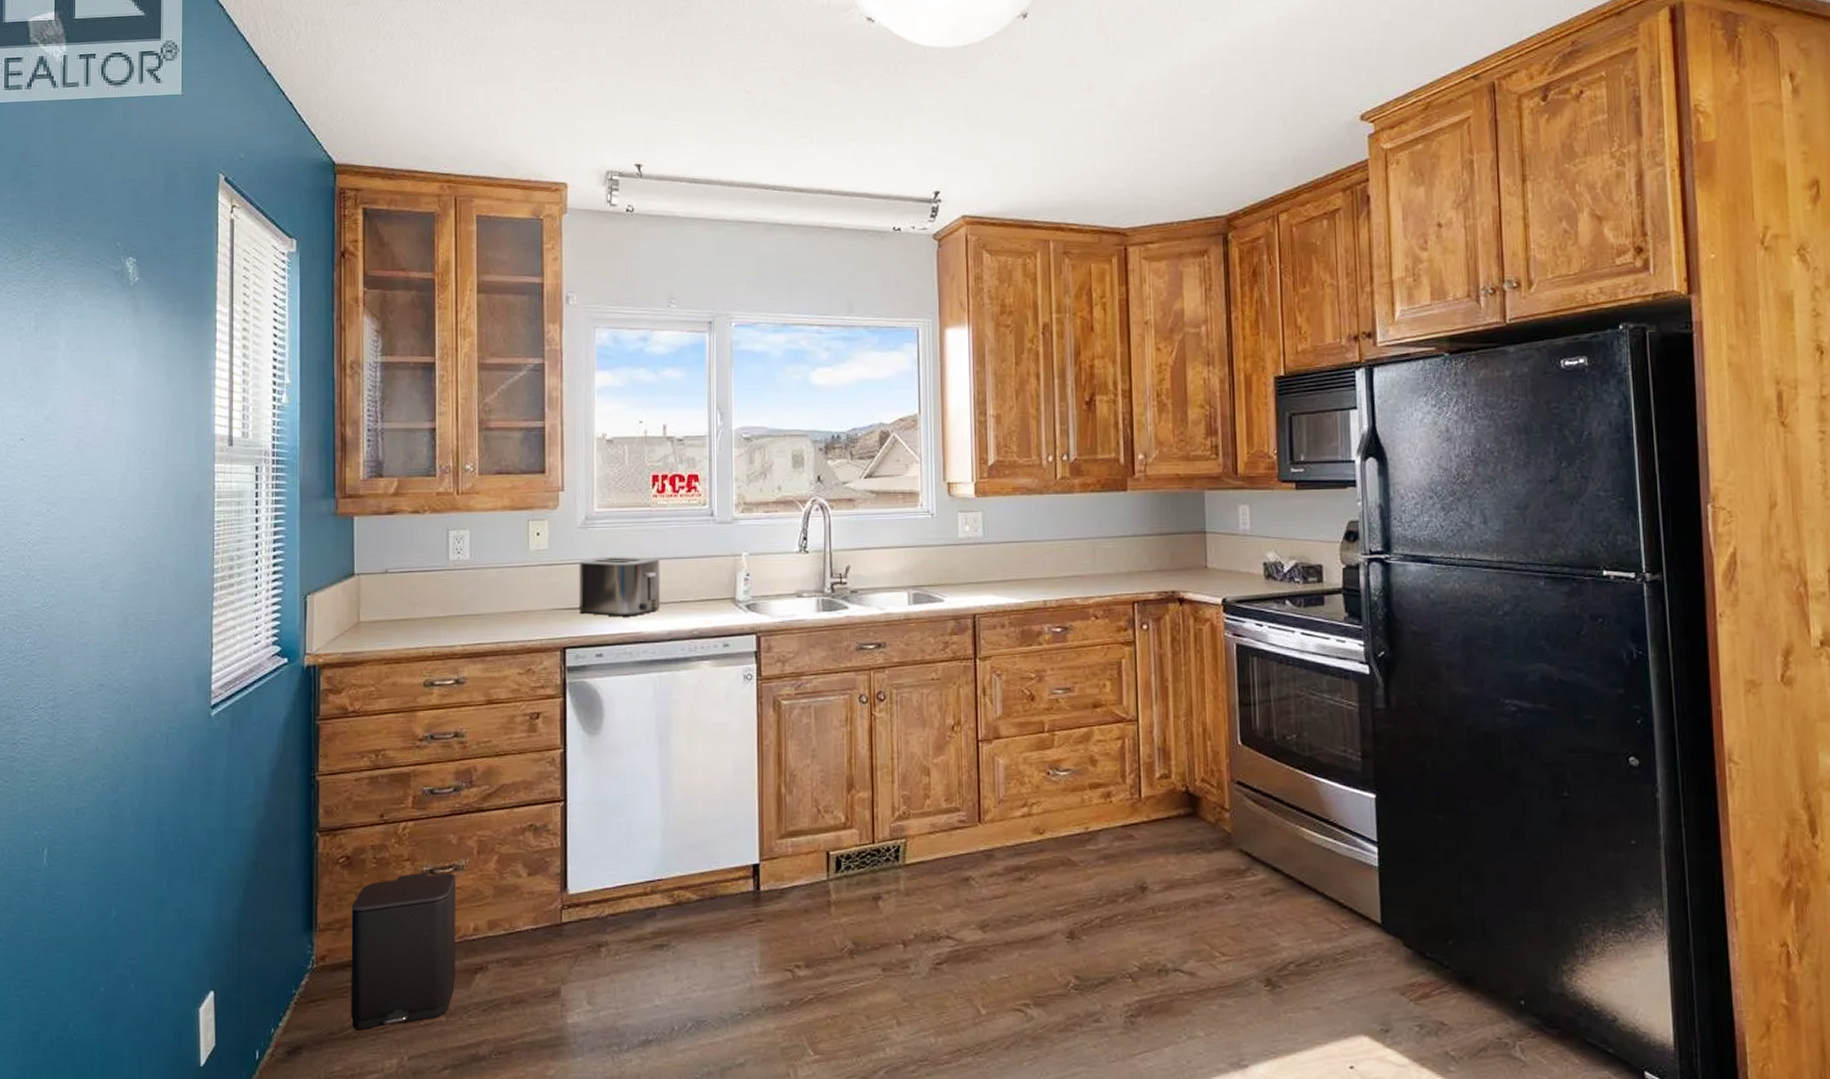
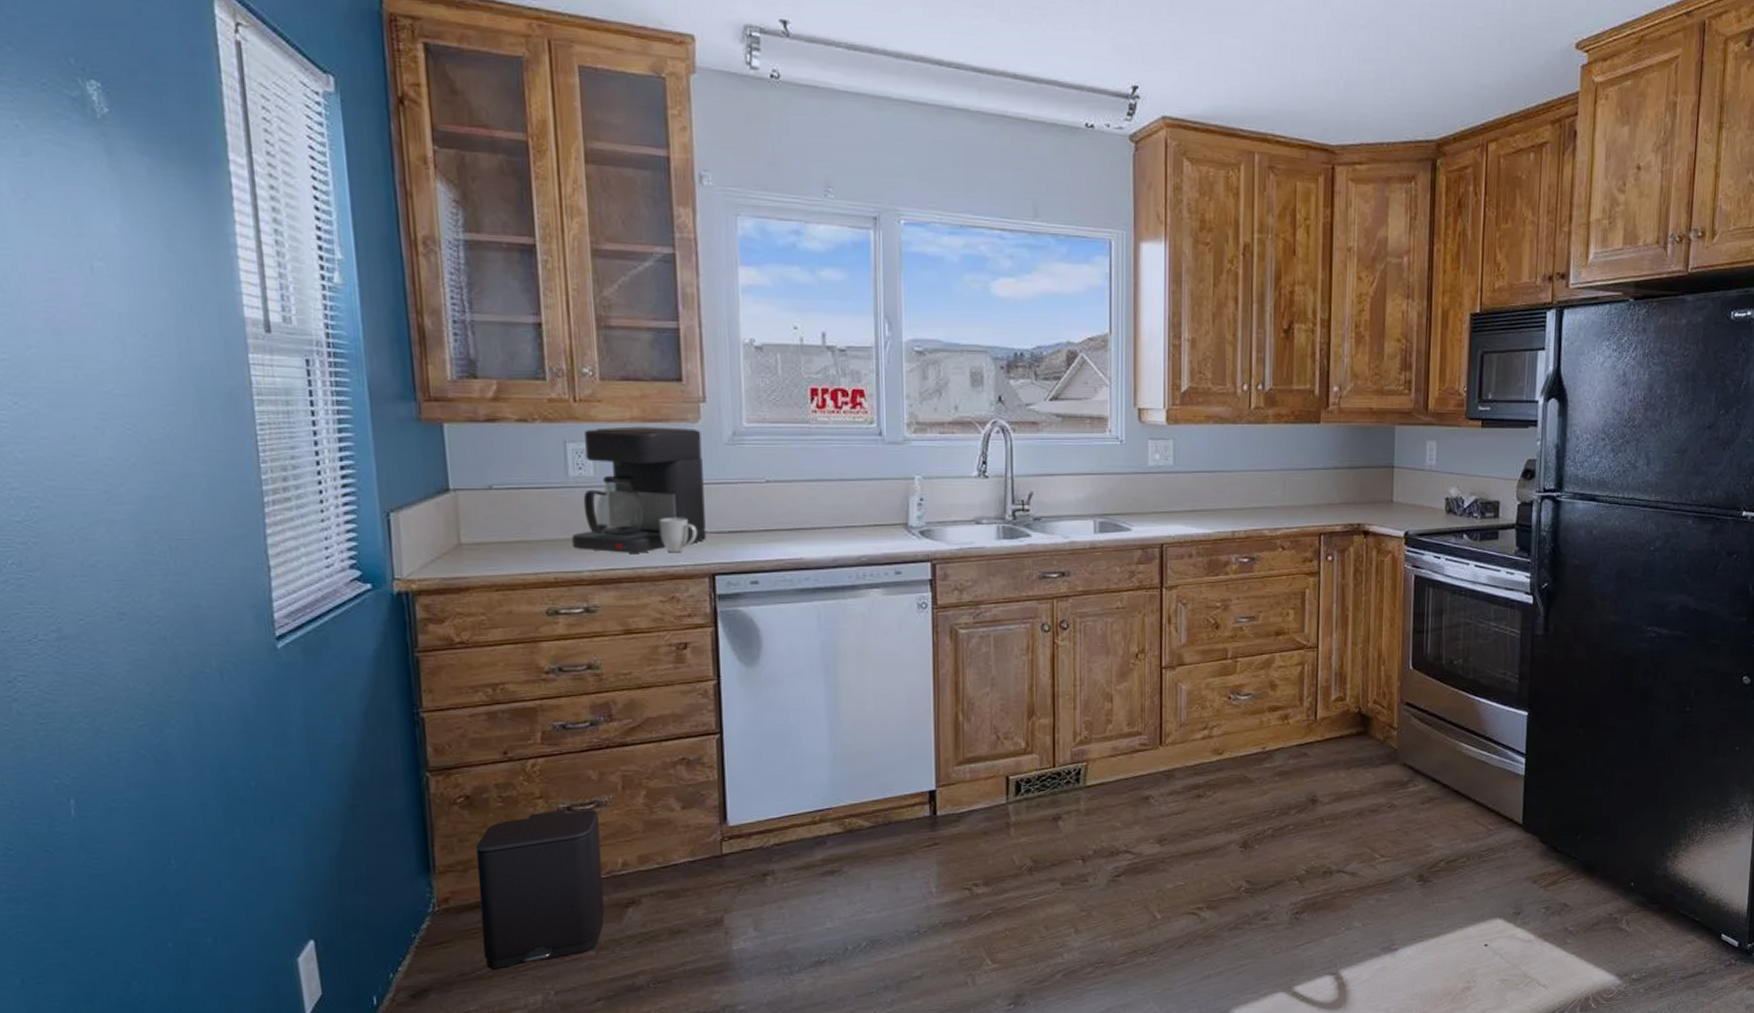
coffee maker: none [448,514,560,629] -> present [572,426,706,553]
mug: none [521,595,552,628] -> present [659,517,697,553]
toaster: present [578,556,661,618] -> none [726,476,824,543]

